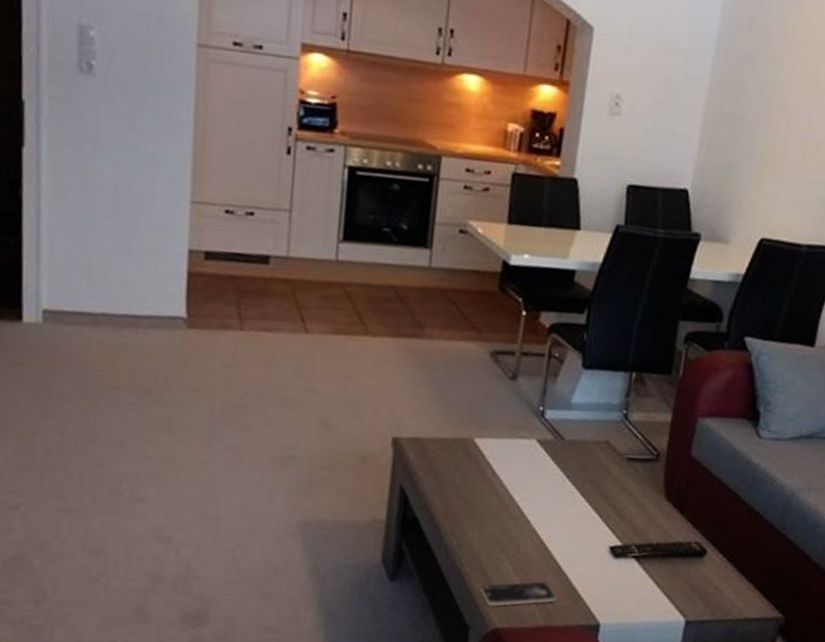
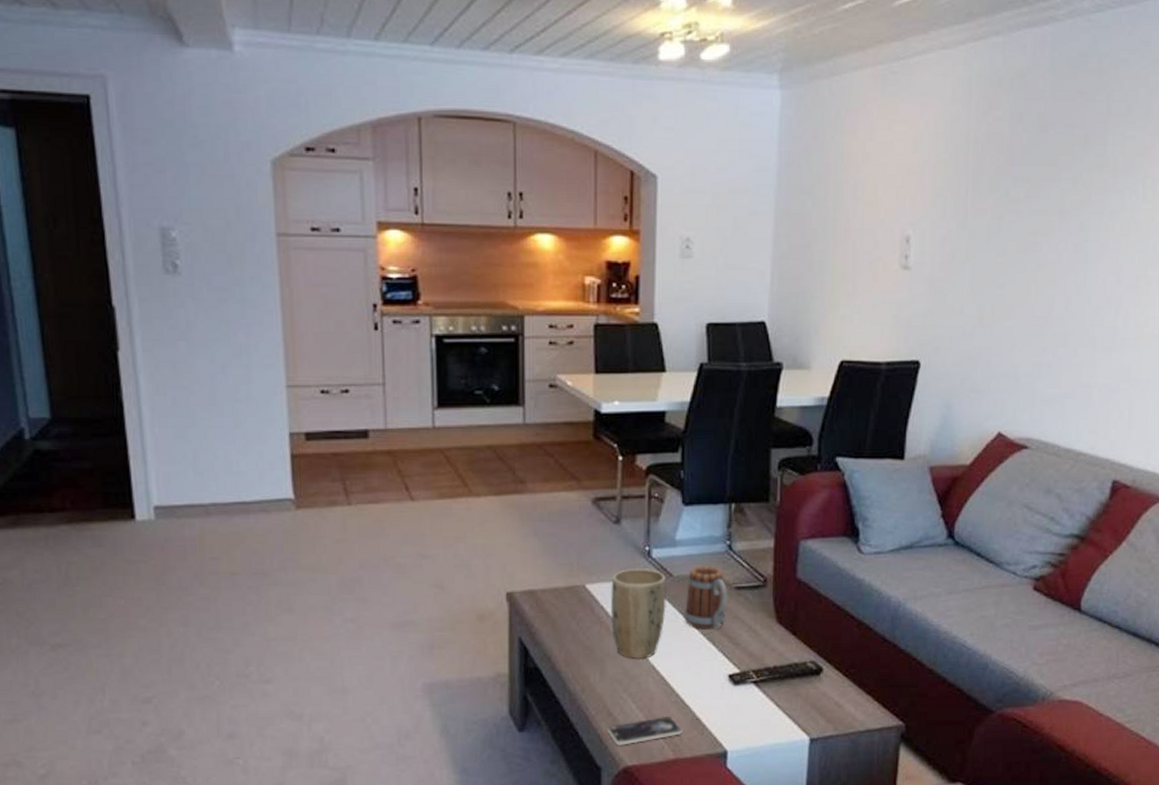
plant pot: none [496,427,557,521] -> present [610,569,667,660]
mug: none [571,431,619,499] -> present [684,565,728,629]

